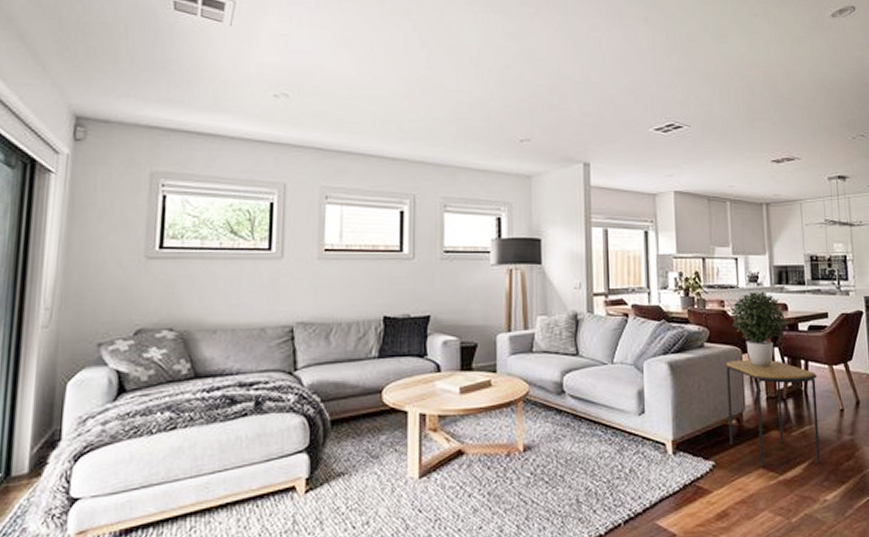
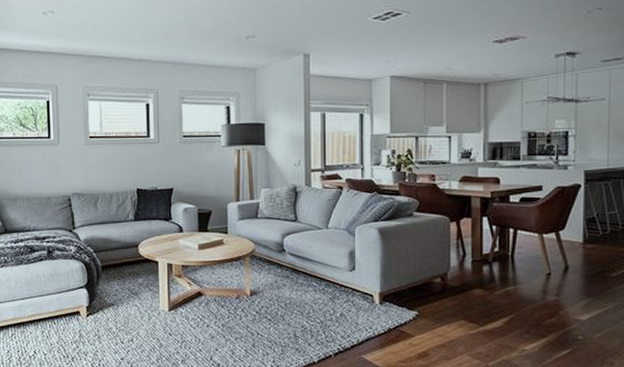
side table: present [725,359,821,467] -> none [432,227,525,319]
potted plant: present [730,291,788,368] -> none [441,166,499,235]

